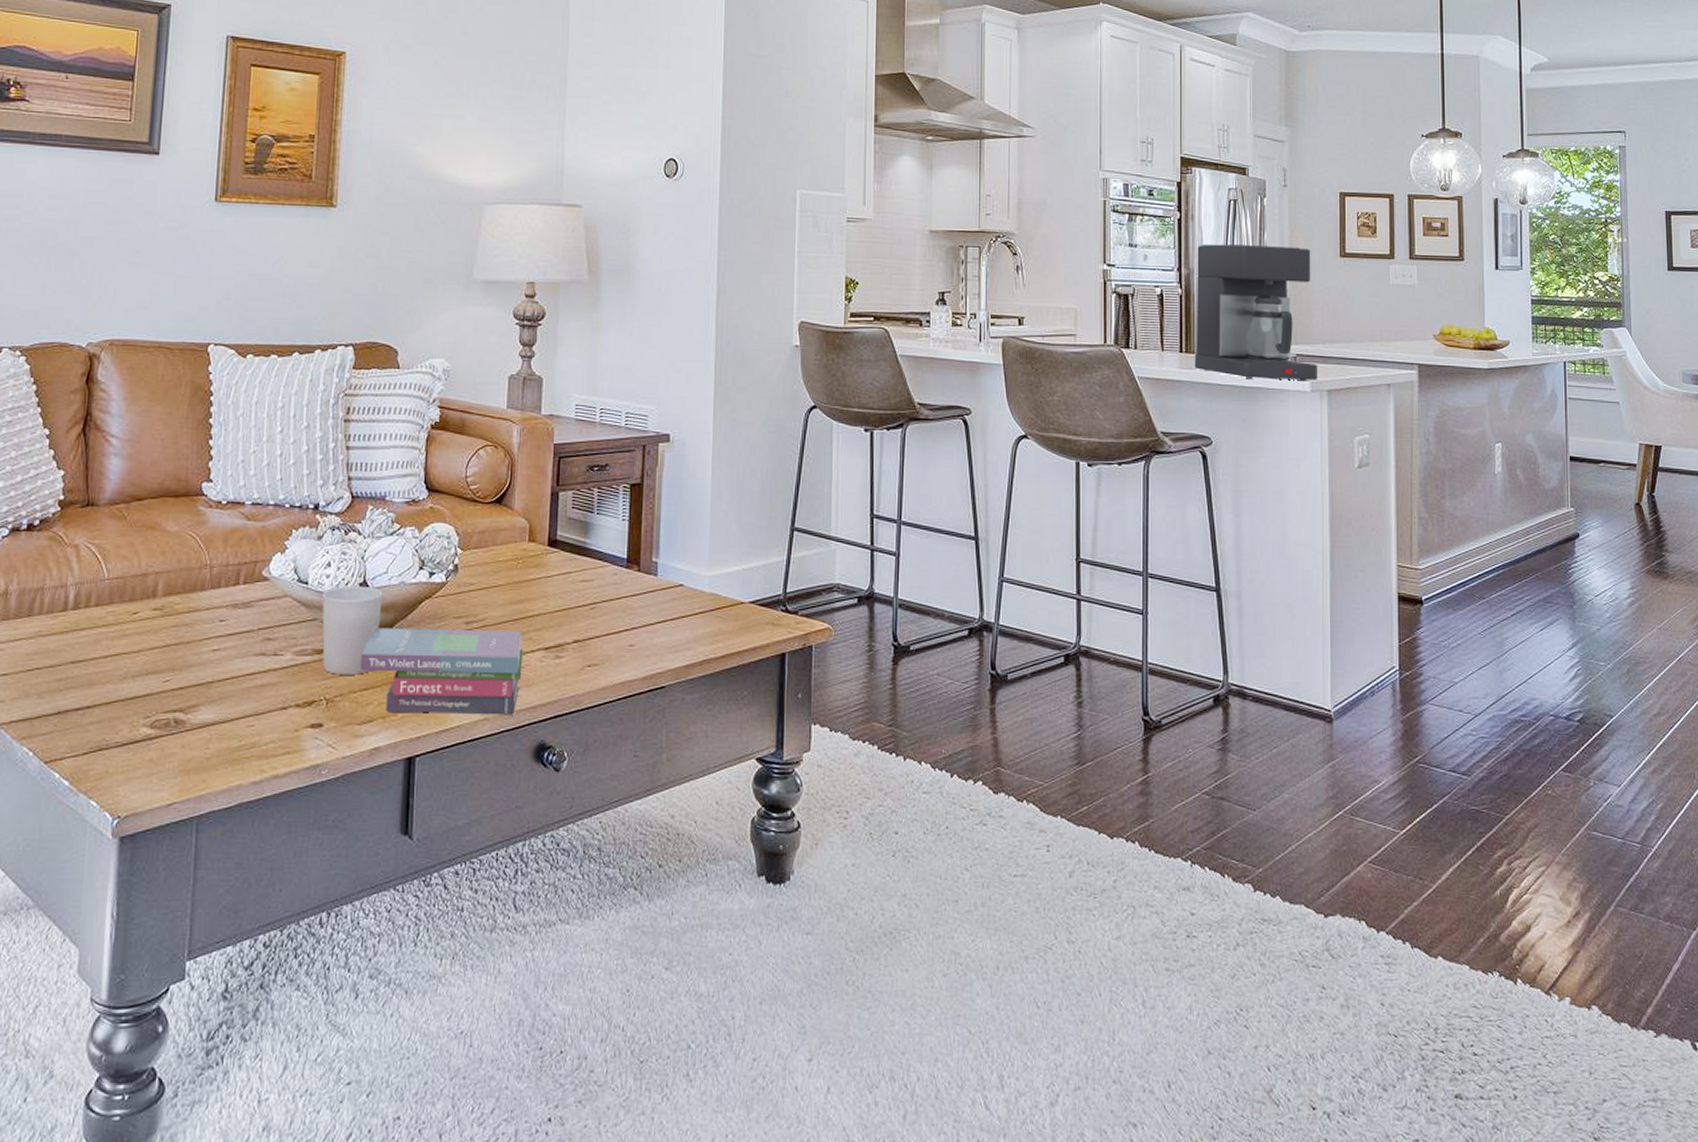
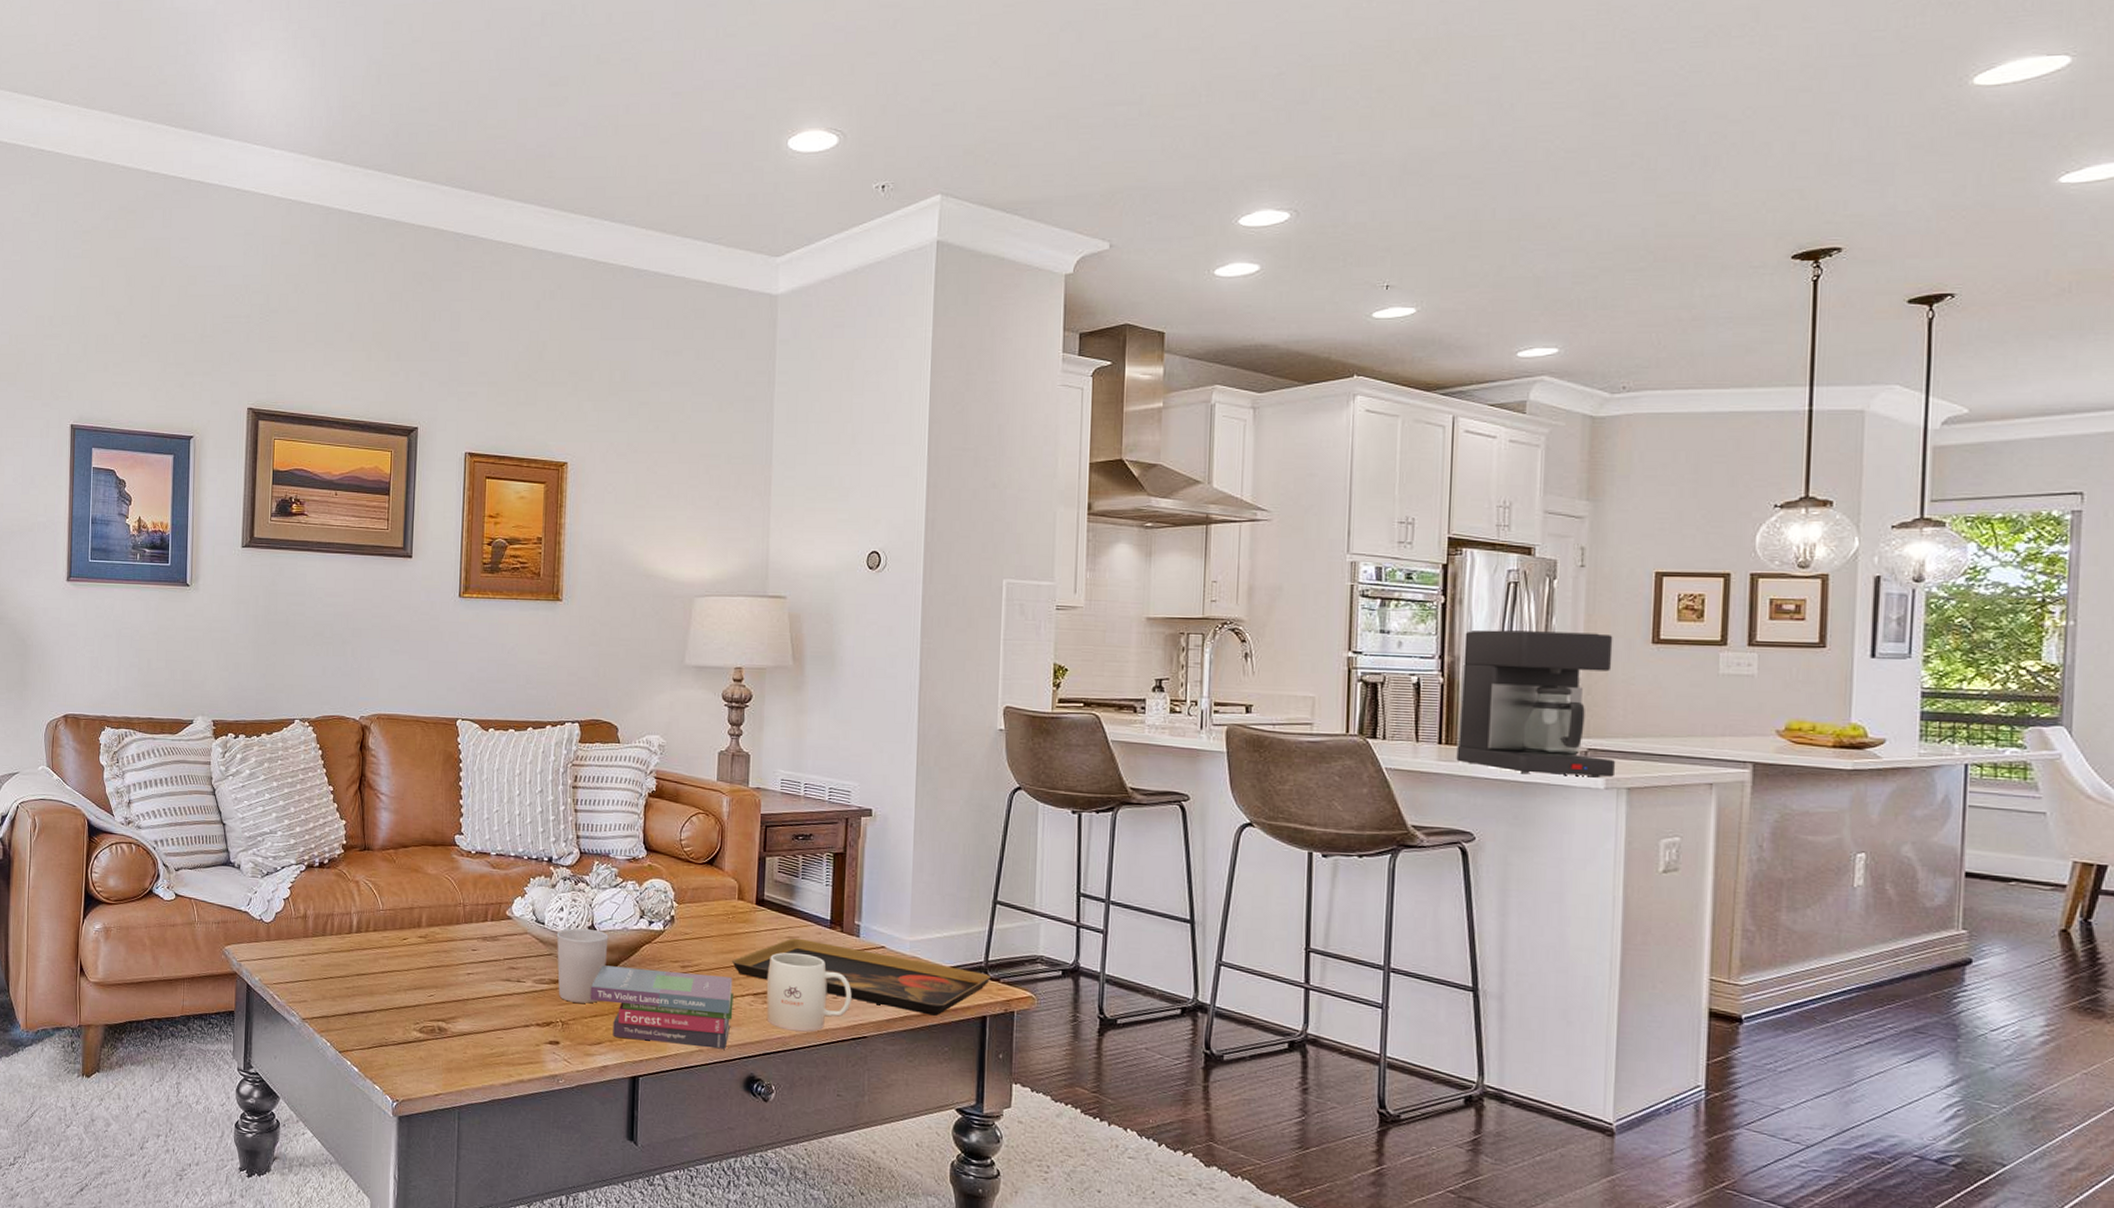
decorative tray: none [522,581,790,658] -> present [732,938,992,1017]
mug: none [558,597,649,687] -> present [766,952,852,1033]

